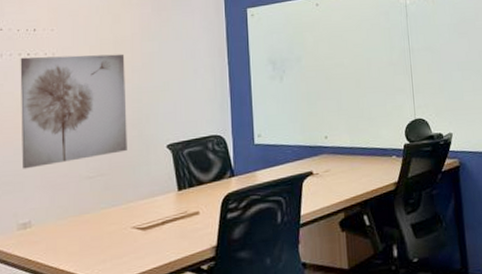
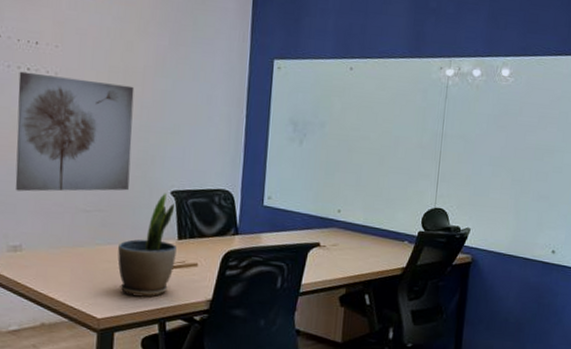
potted plant: none [122,148,178,255] -> present [117,193,177,297]

